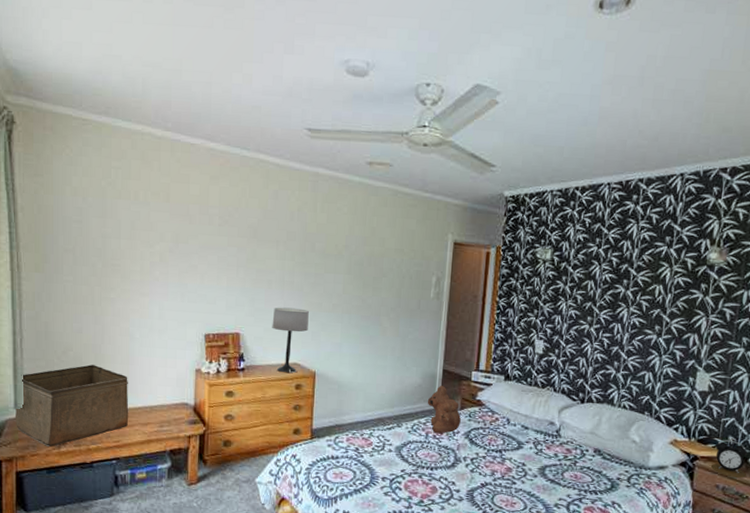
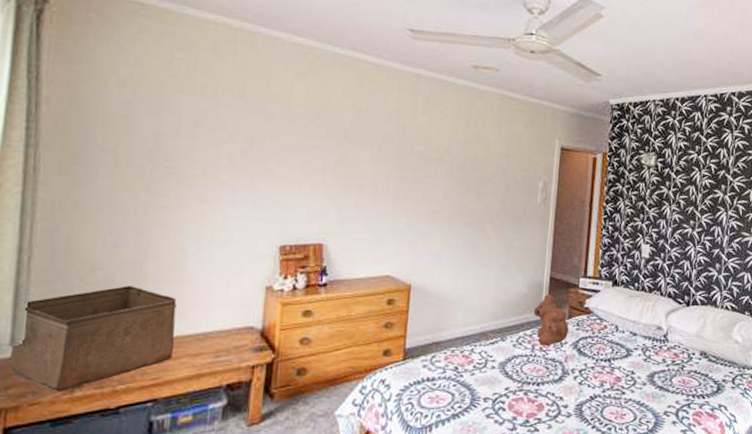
table lamp: present [272,307,309,374] -> none [362,214,405,288]

